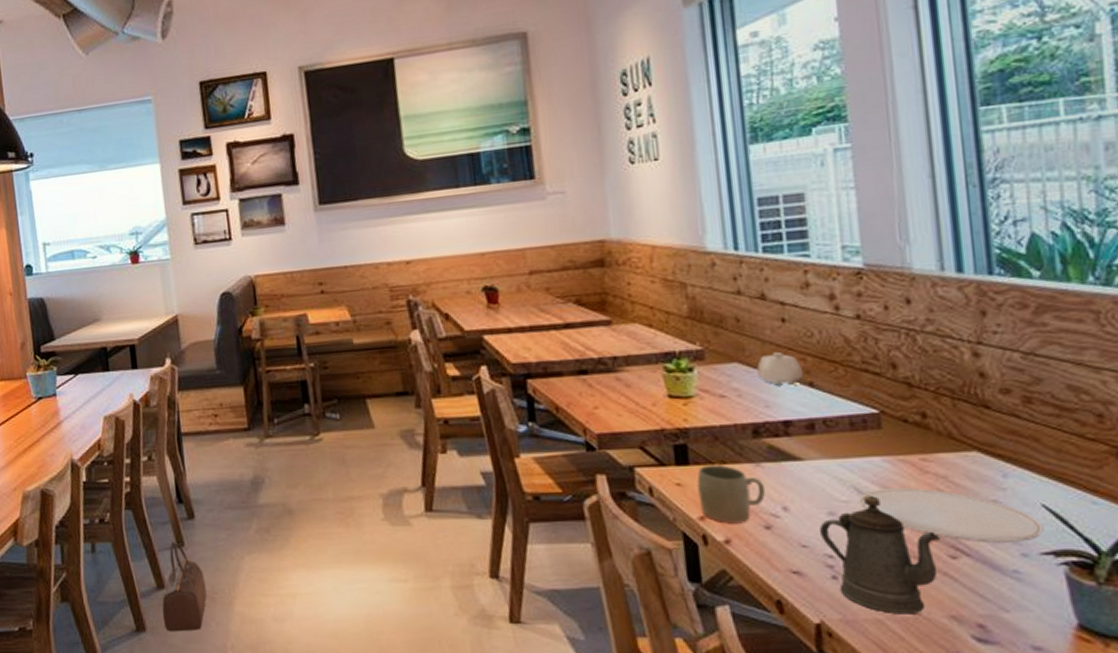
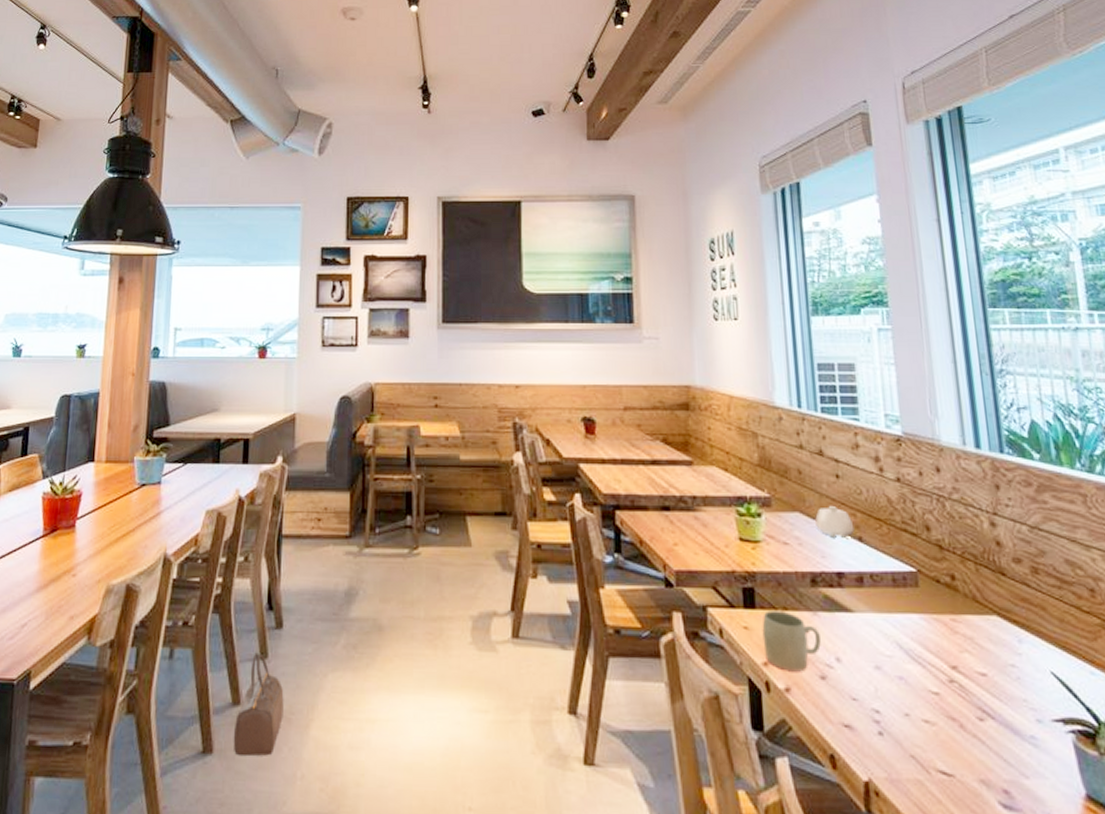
coffee pot: present [820,496,940,615] -> none [868,652,969,776]
plate: present [858,488,1044,543] -> none [900,646,1054,708]

